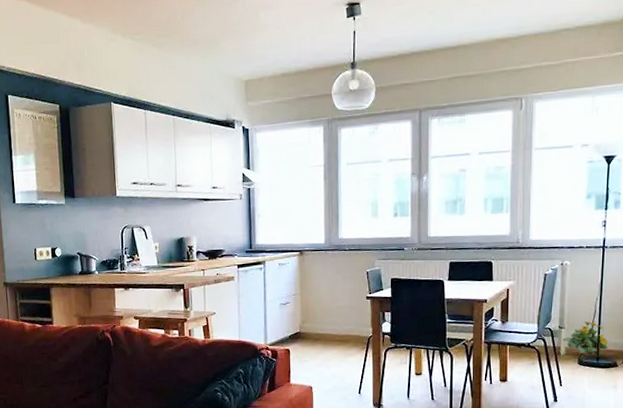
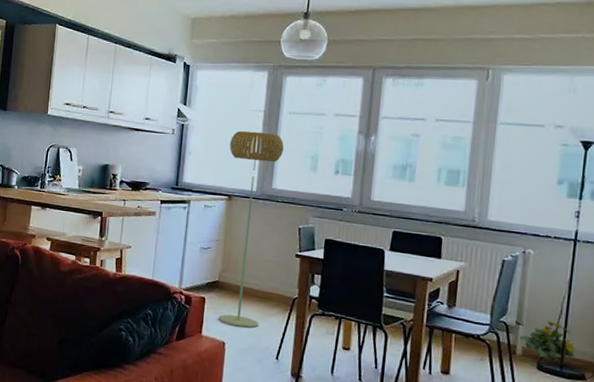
floor lamp: none [296,186,346,371] -> present [218,130,285,328]

